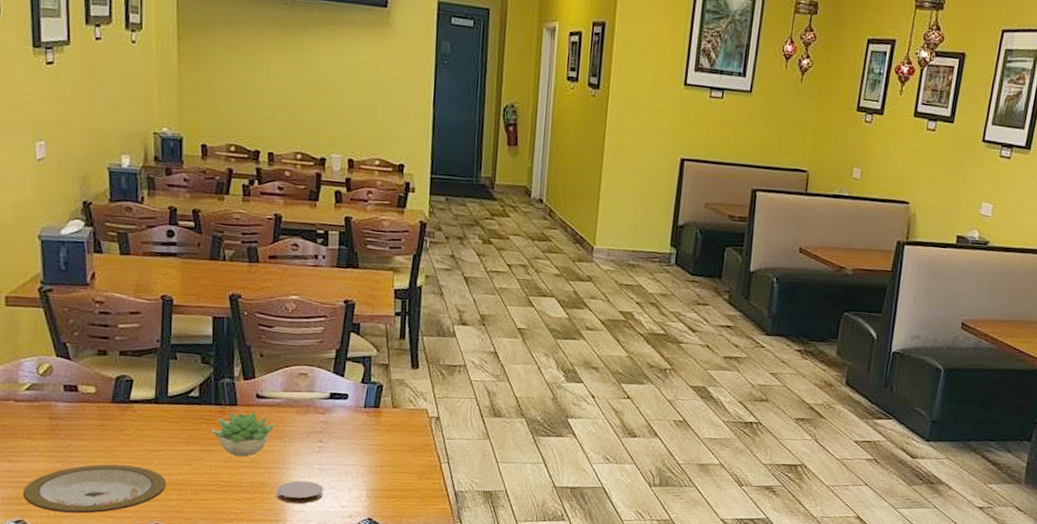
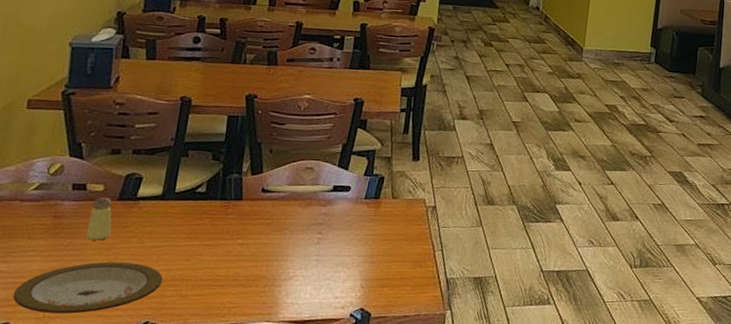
saltshaker: none [84,399,109,443] -> present [85,197,112,240]
succulent plant: present [211,411,275,457] -> none [214,205,278,251]
coaster: present [276,480,324,504] -> none [271,273,319,297]

